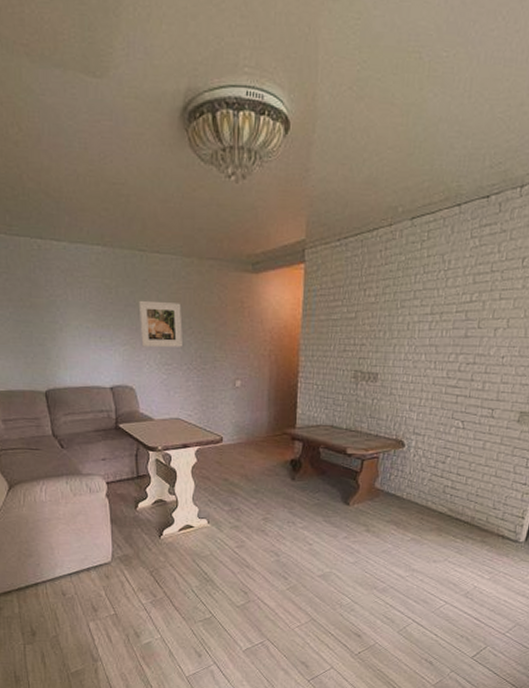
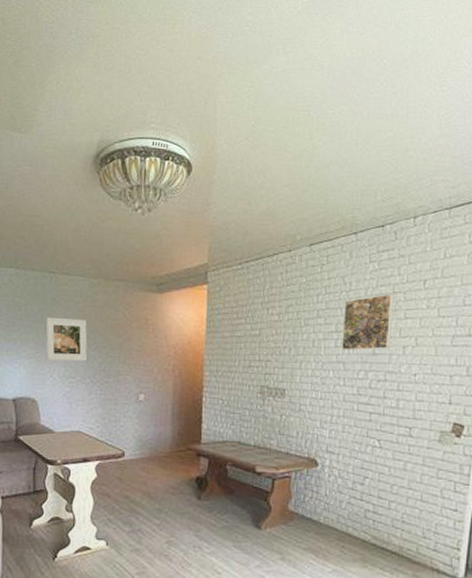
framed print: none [435,273,492,333] -> present [342,294,395,351]

